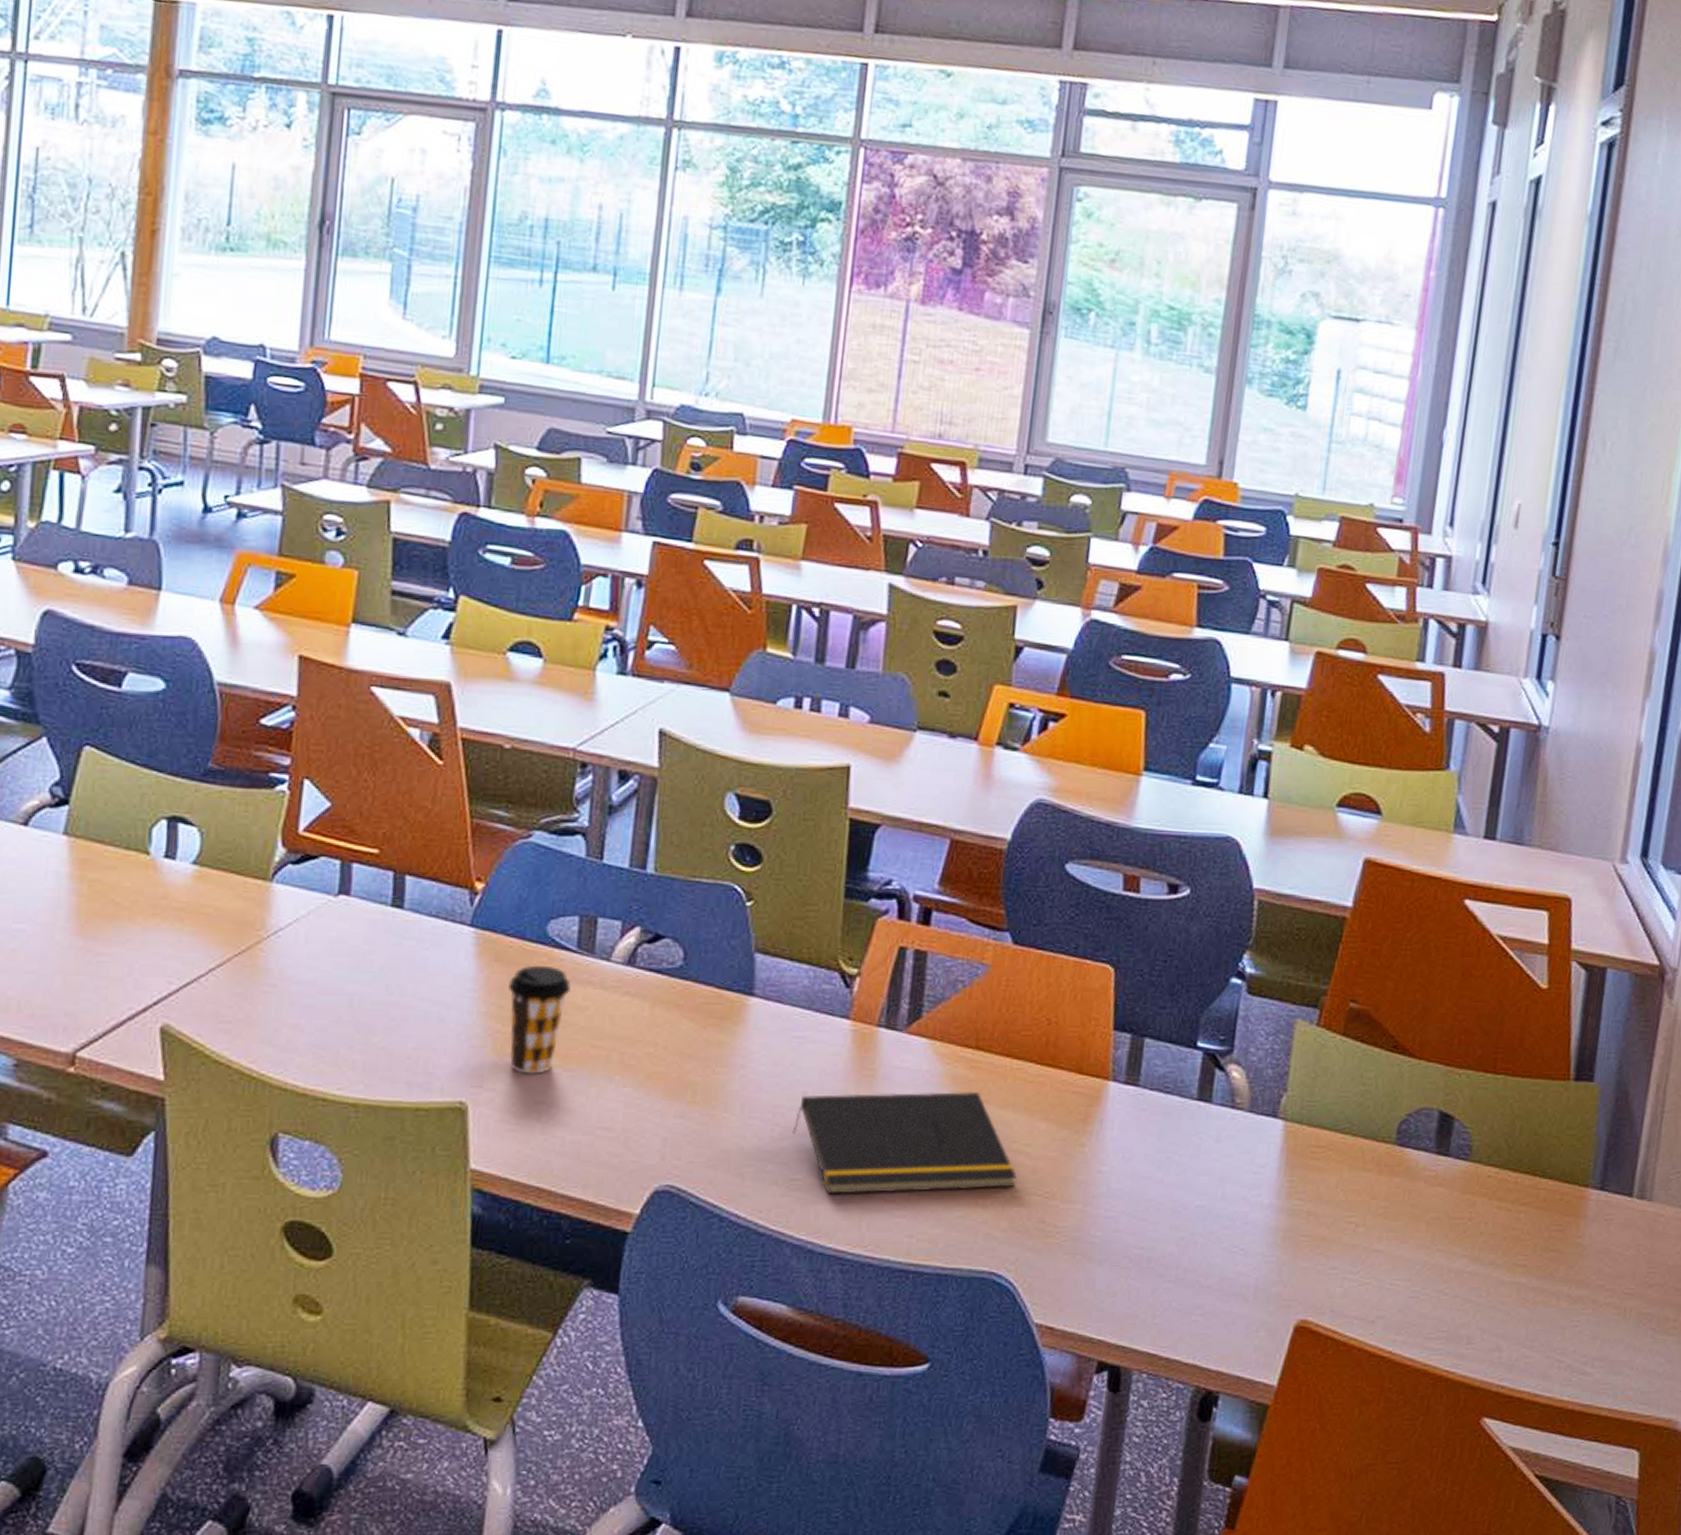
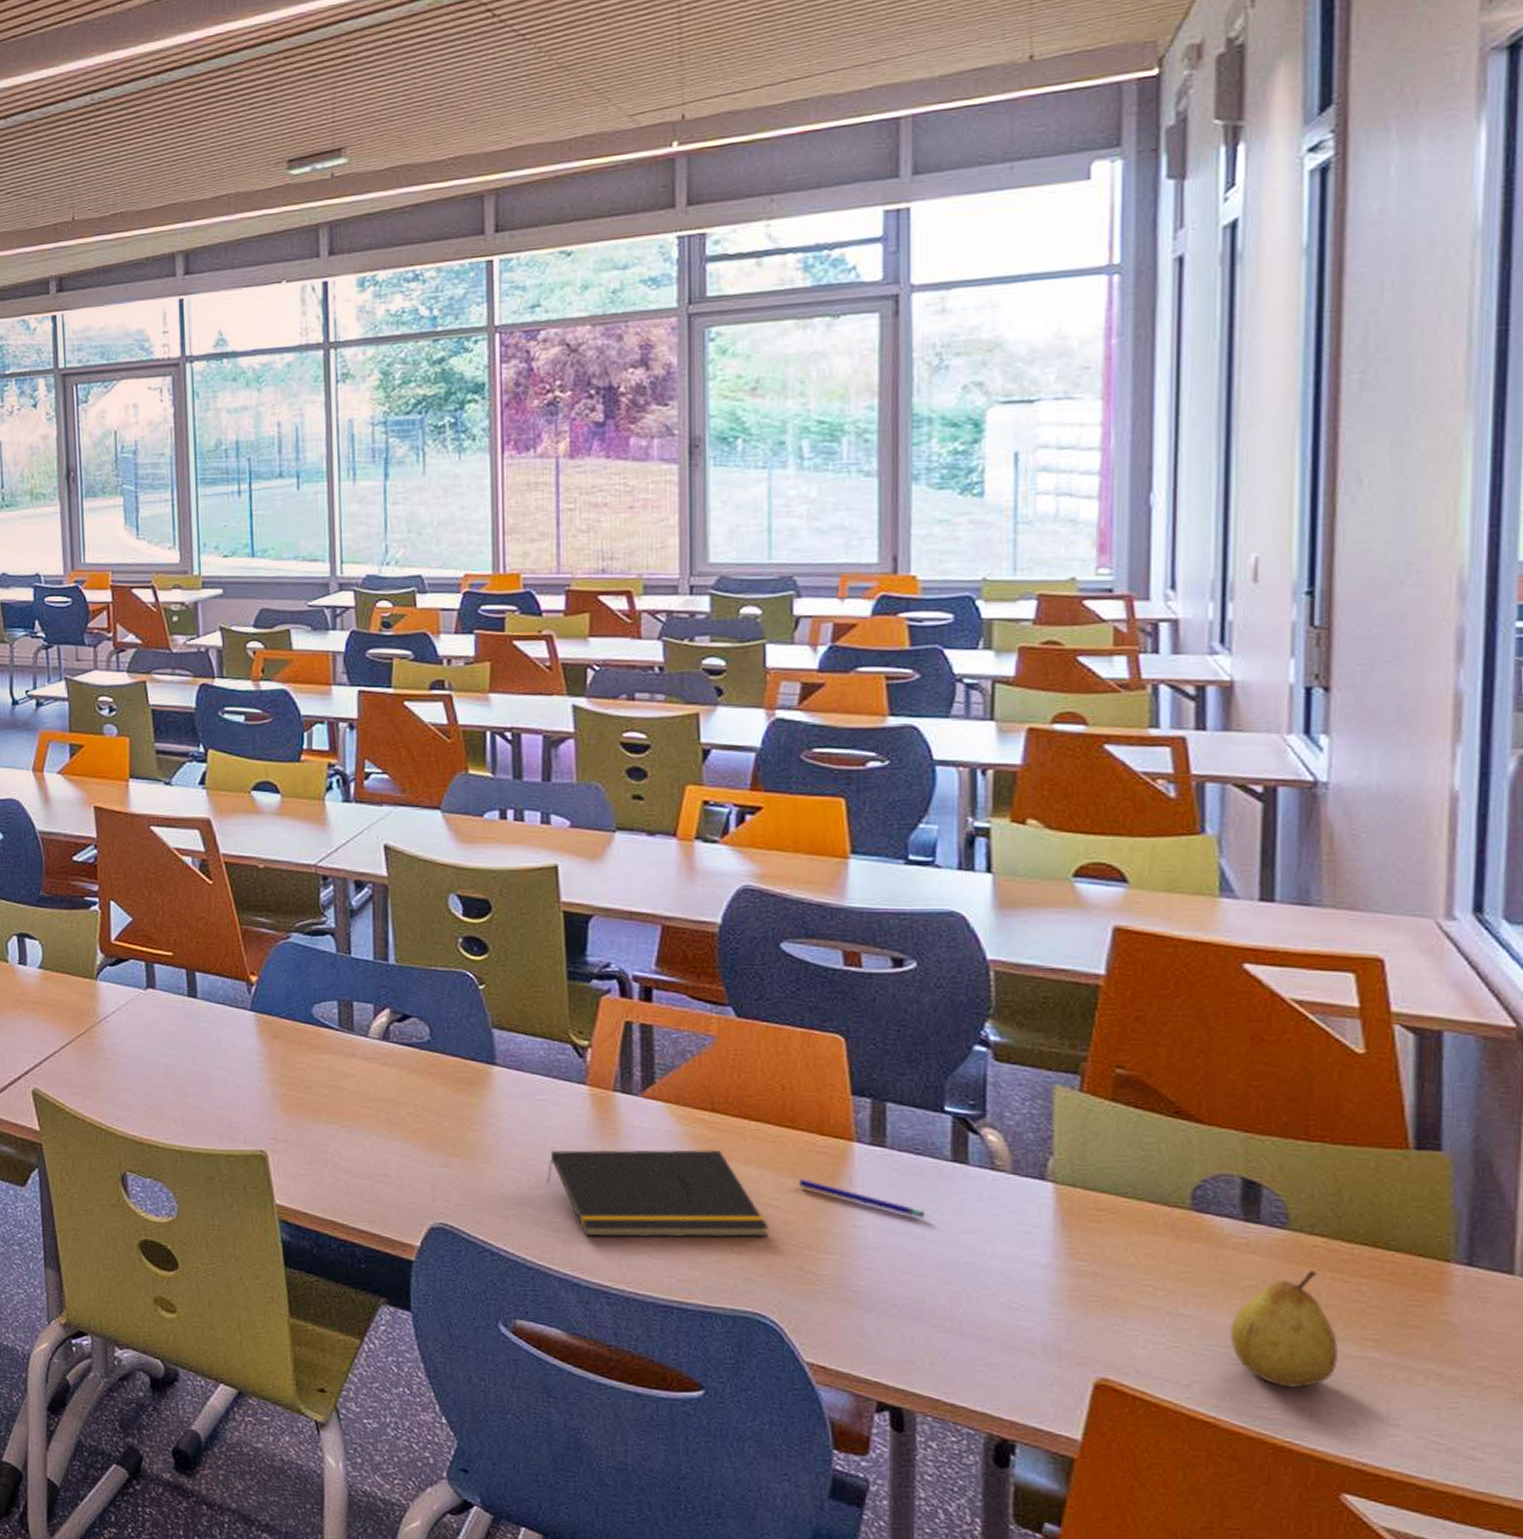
coffee cup: present [508,965,571,1074] -> none [287,1041,338,1129]
pen: none [1052,1122,1167,1161] -> present [799,1179,926,1218]
fruit: none [1412,1201,1496,1317] -> present [1229,1270,1339,1388]

